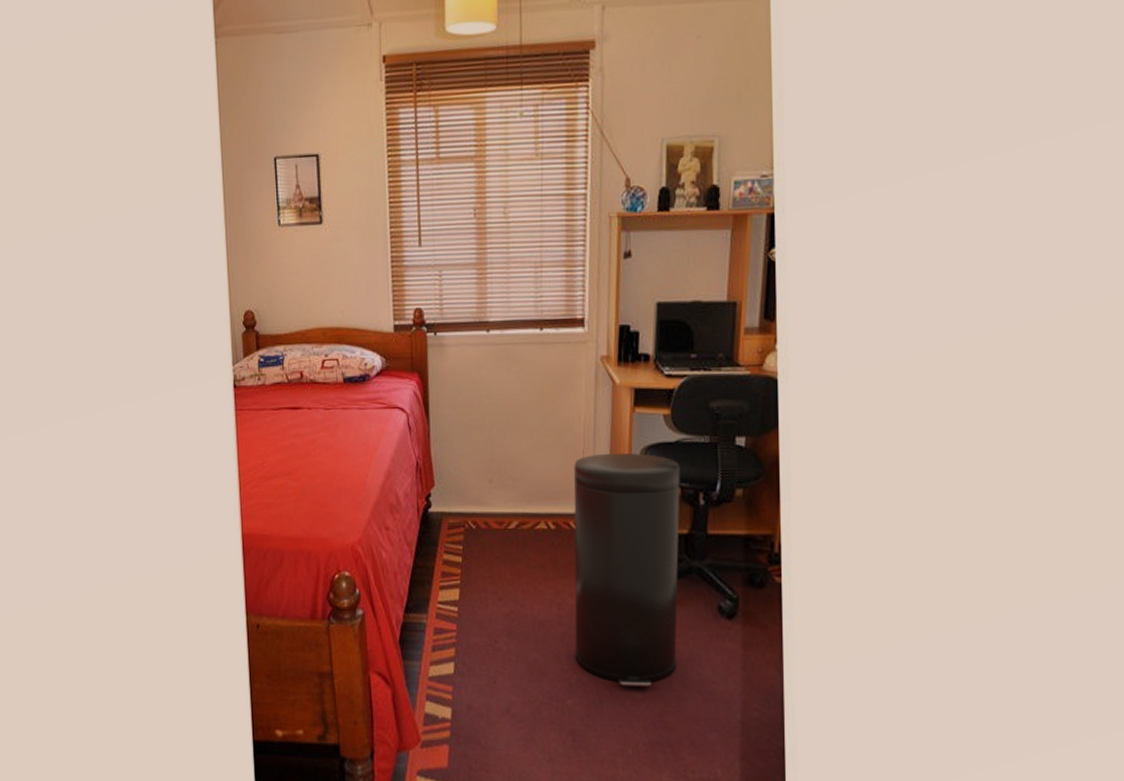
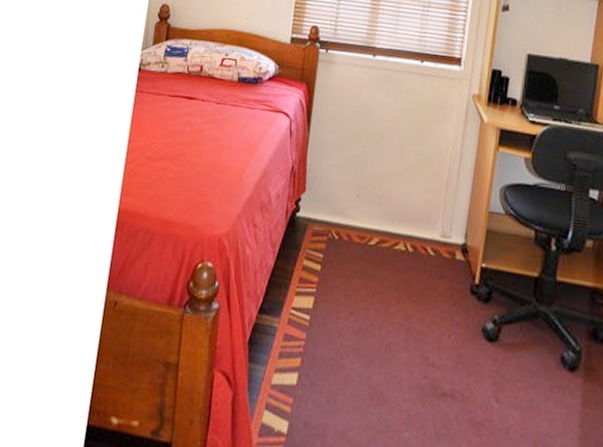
pedal bin: present [573,452,680,687] -> none [417,185,536,431]

